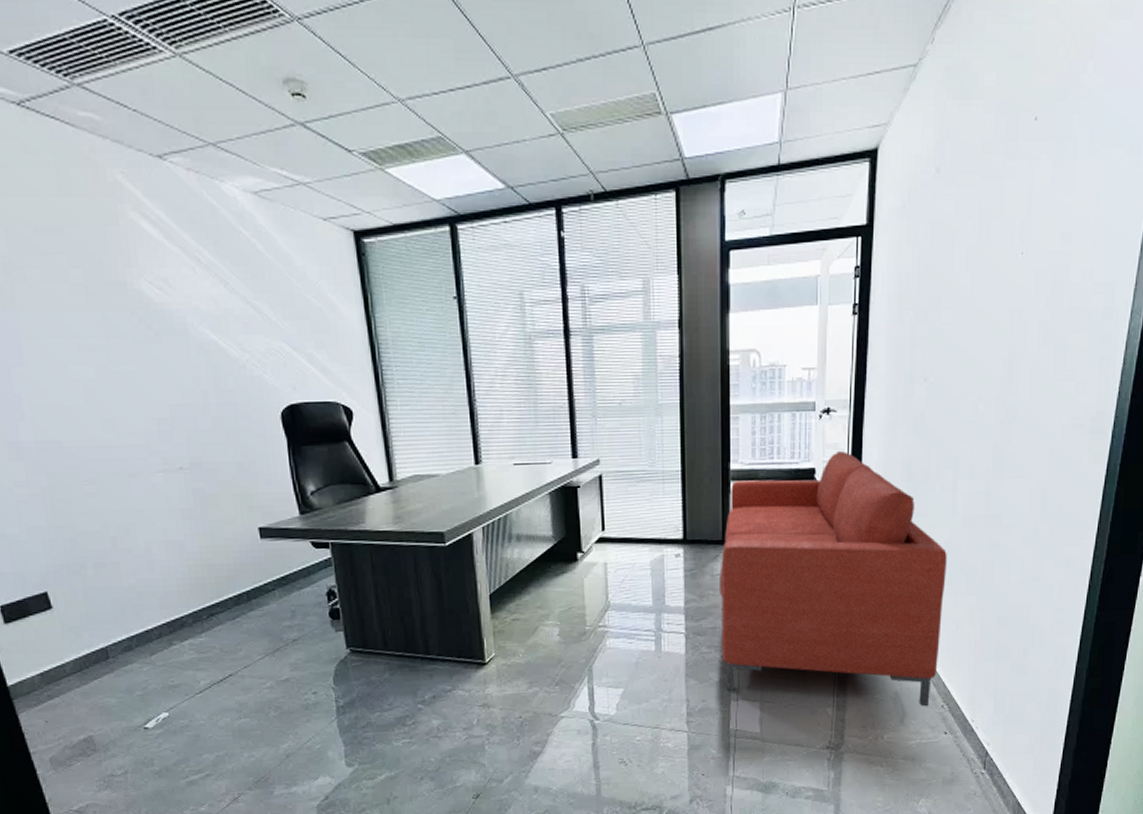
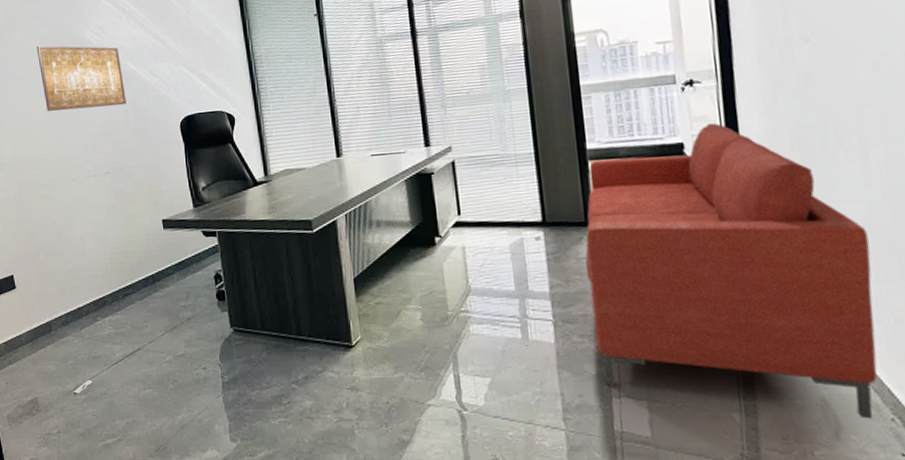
wall art: none [64,293,206,386] -> present [36,45,127,112]

